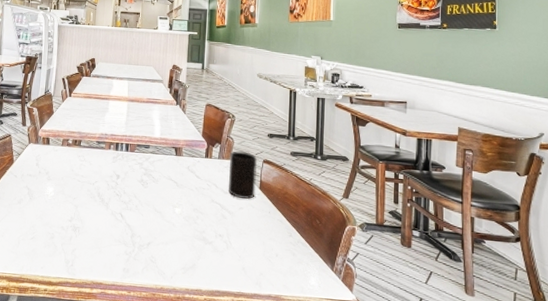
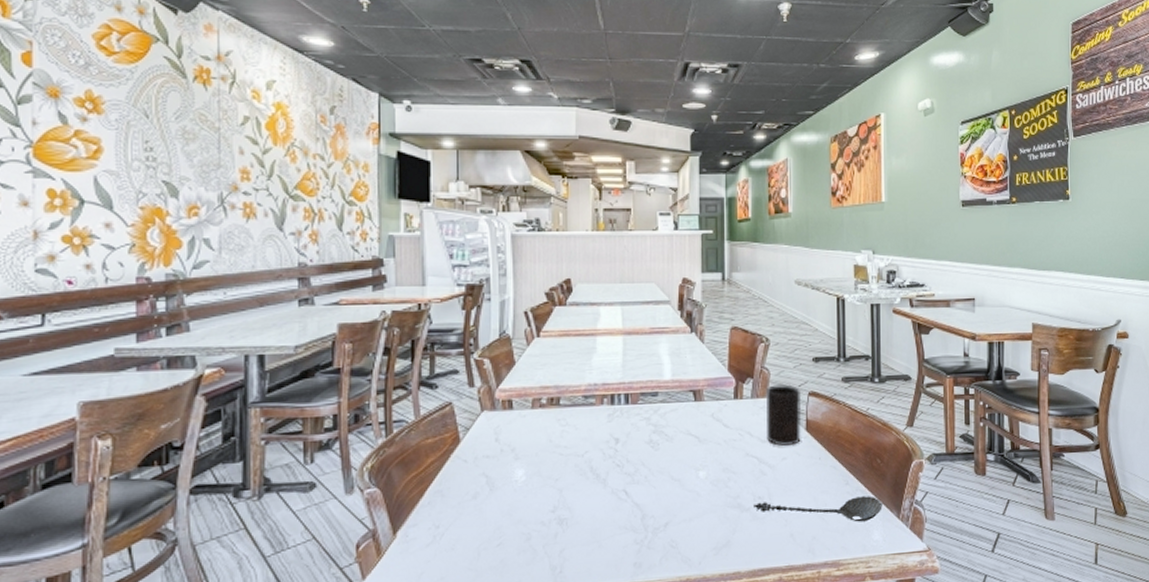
spoon: none [215,239,319,269] -> present [754,496,883,522]

